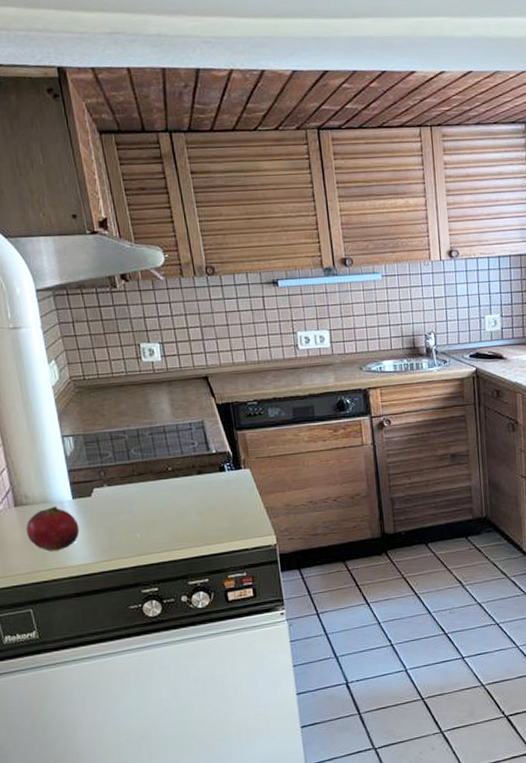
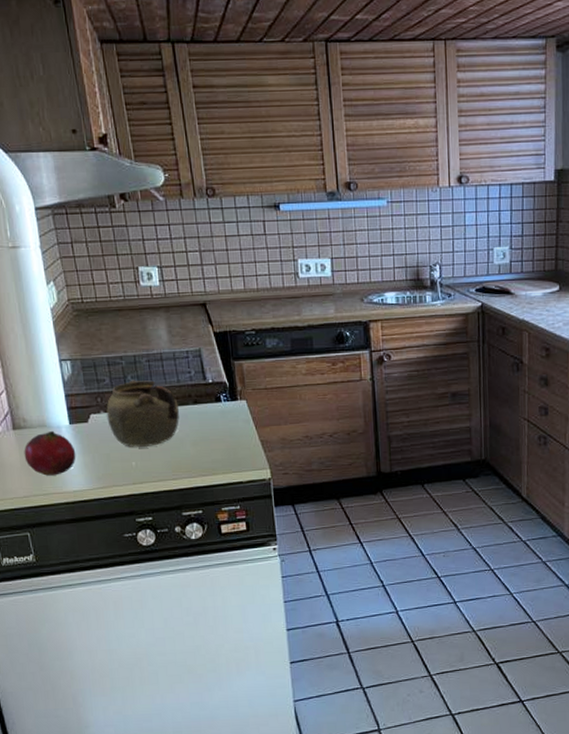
teapot: none [110,453,184,519] -> present [106,380,179,447]

